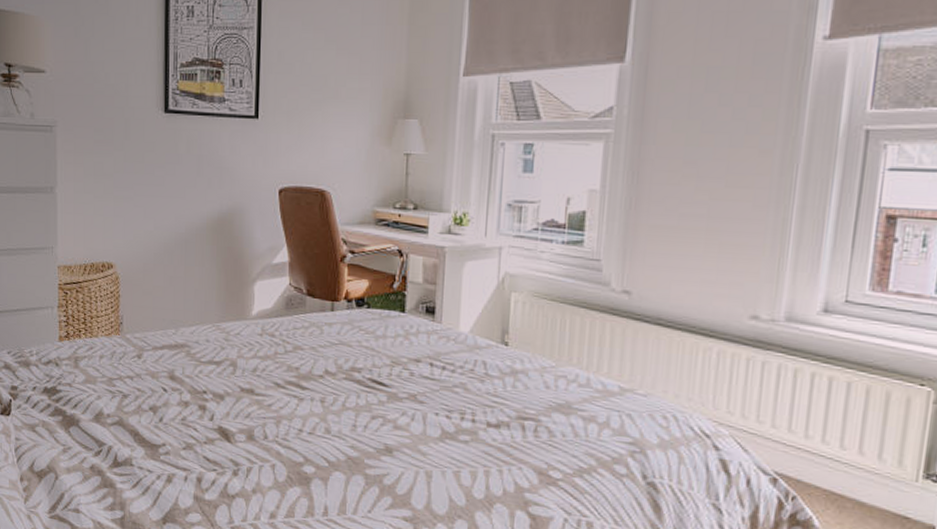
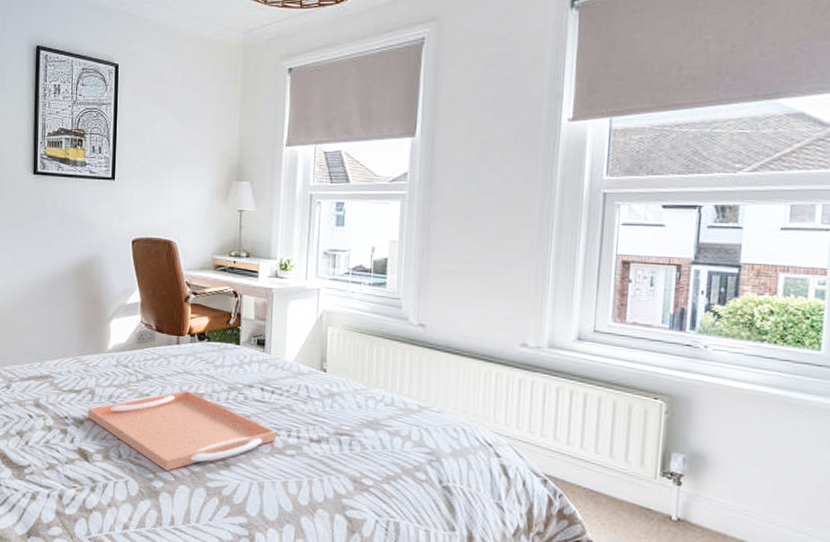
serving tray: none [229,364,449,456] -> present [88,390,277,472]

